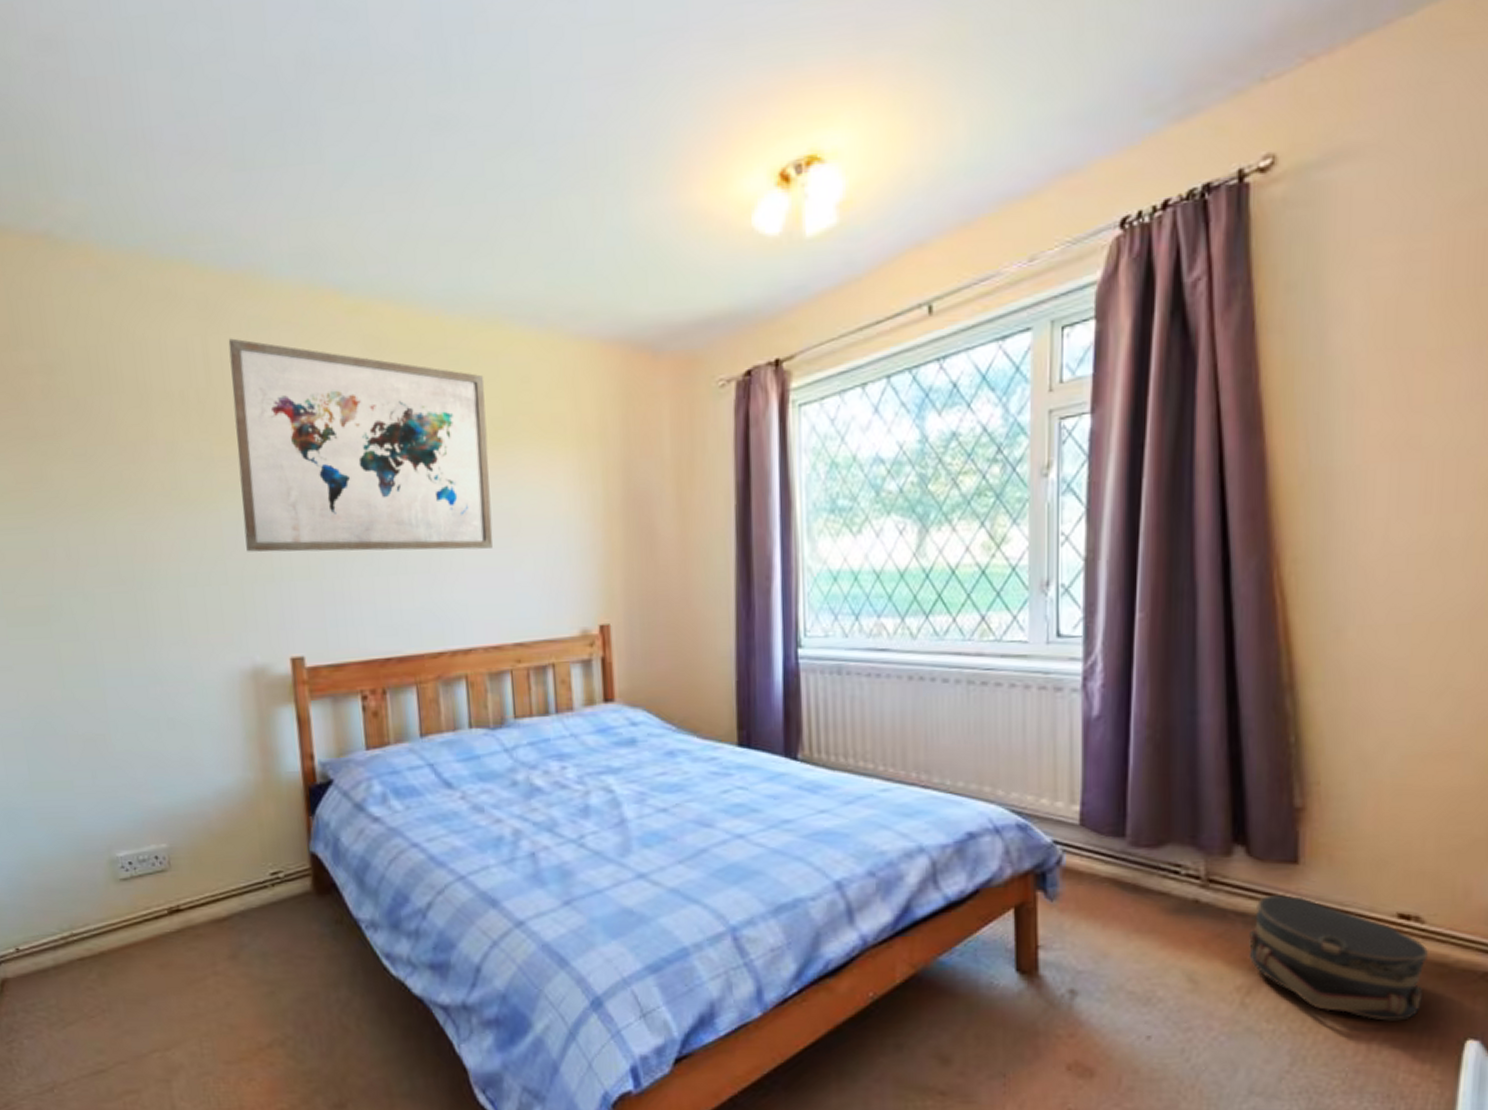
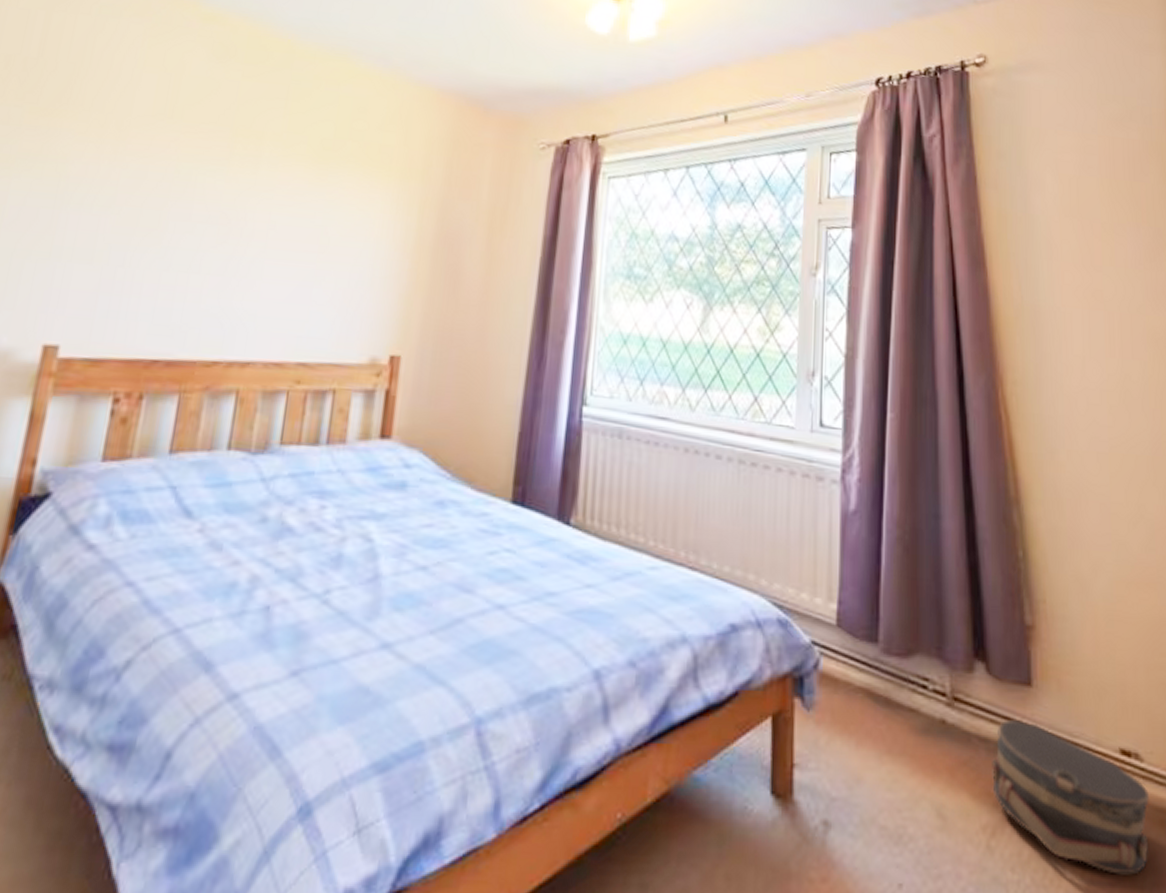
wall art: present [228,338,494,552] -> none [28,18,323,261]

